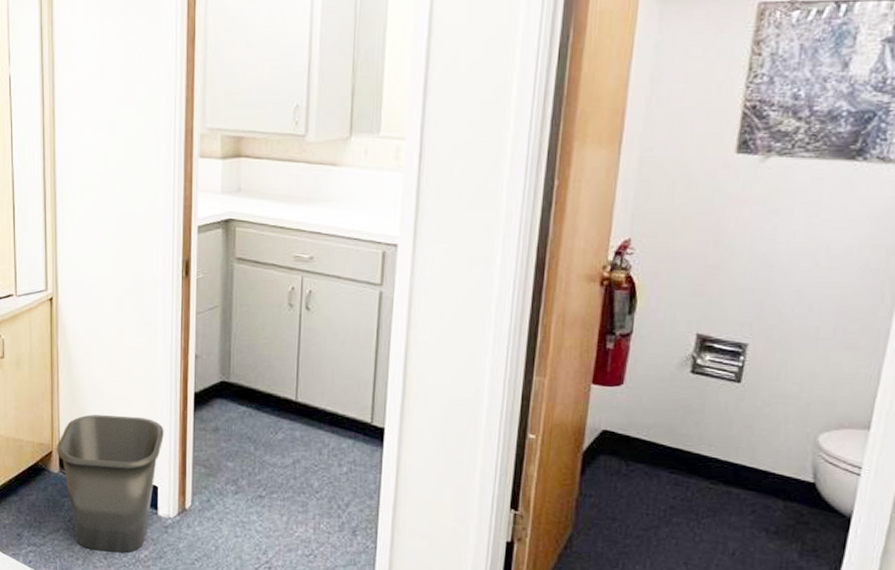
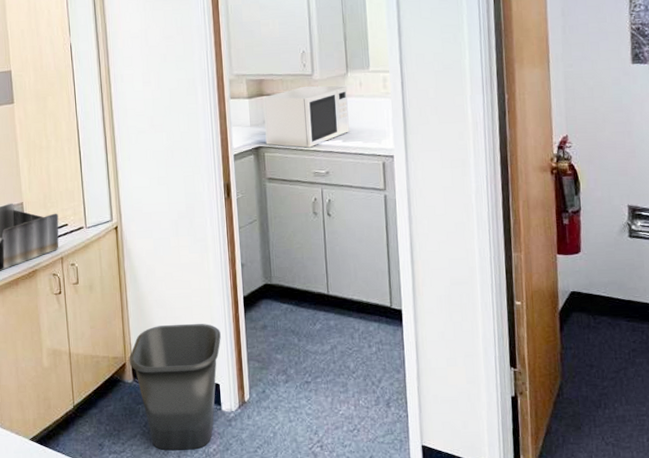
microwave: none [238,149,349,226] -> present [262,85,350,148]

